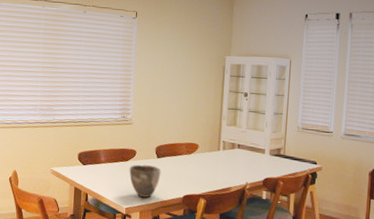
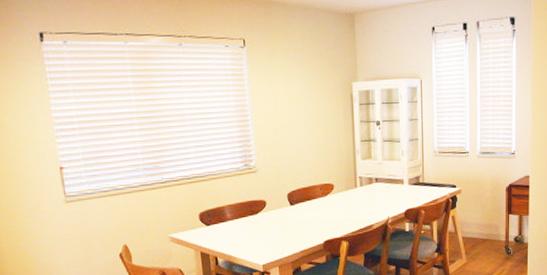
ceramic bowl: present [129,164,161,198] -> none [260,214,297,250]

